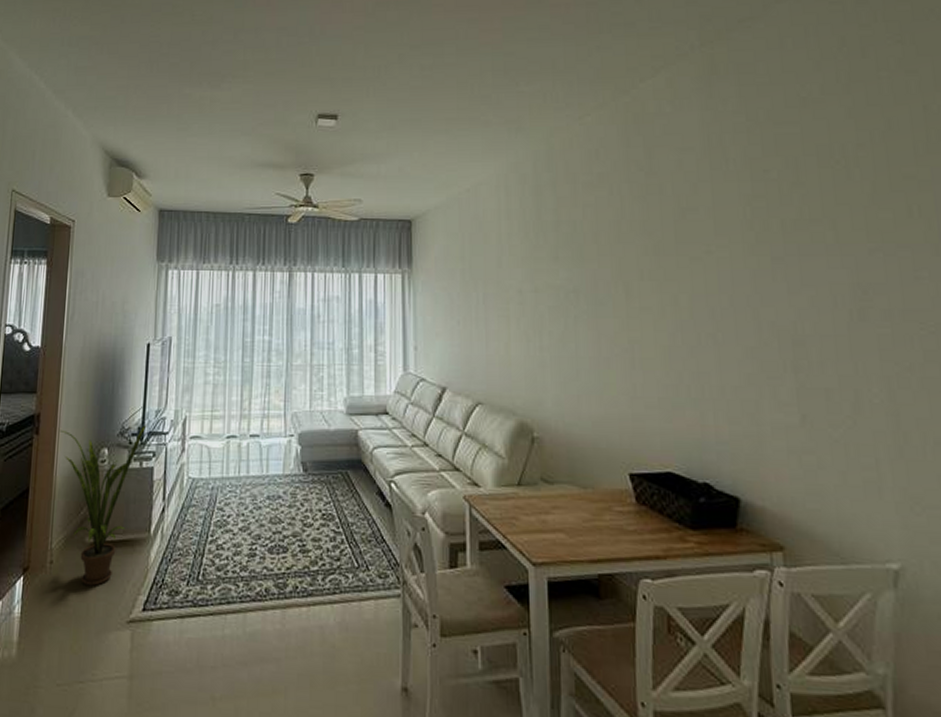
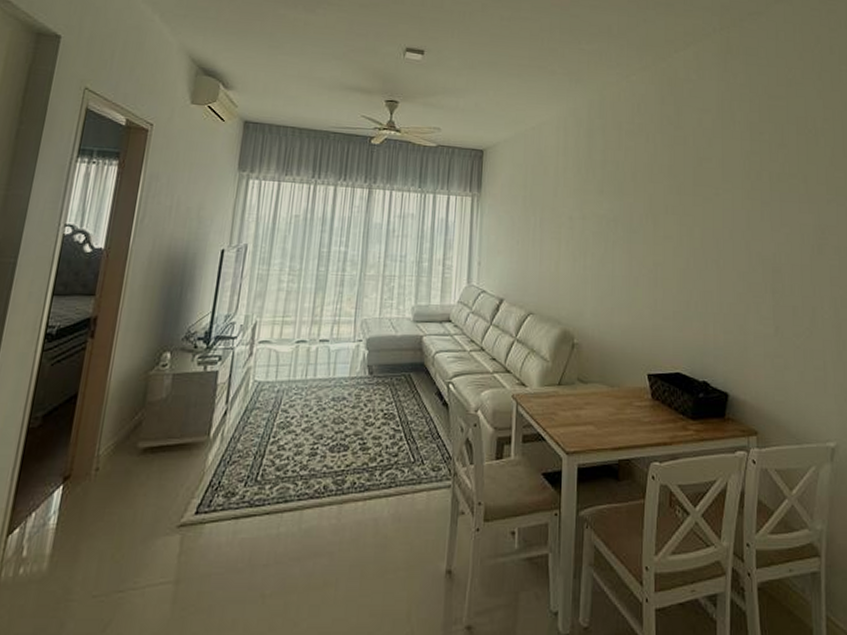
house plant: present [59,423,147,586] -> none [118,328,215,492]

